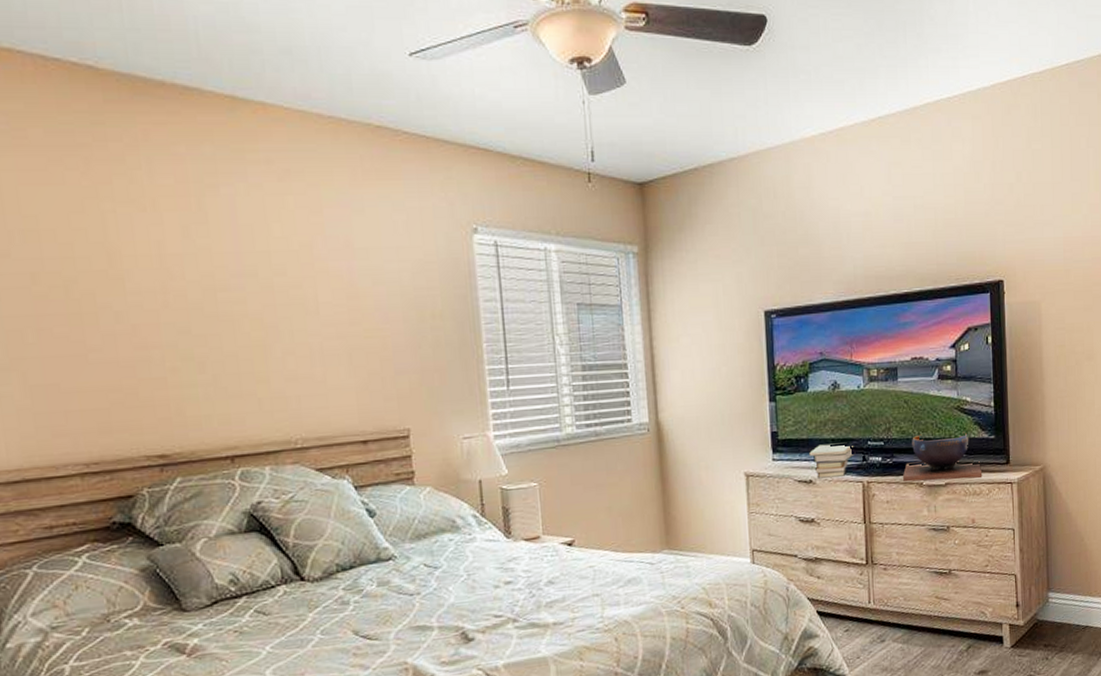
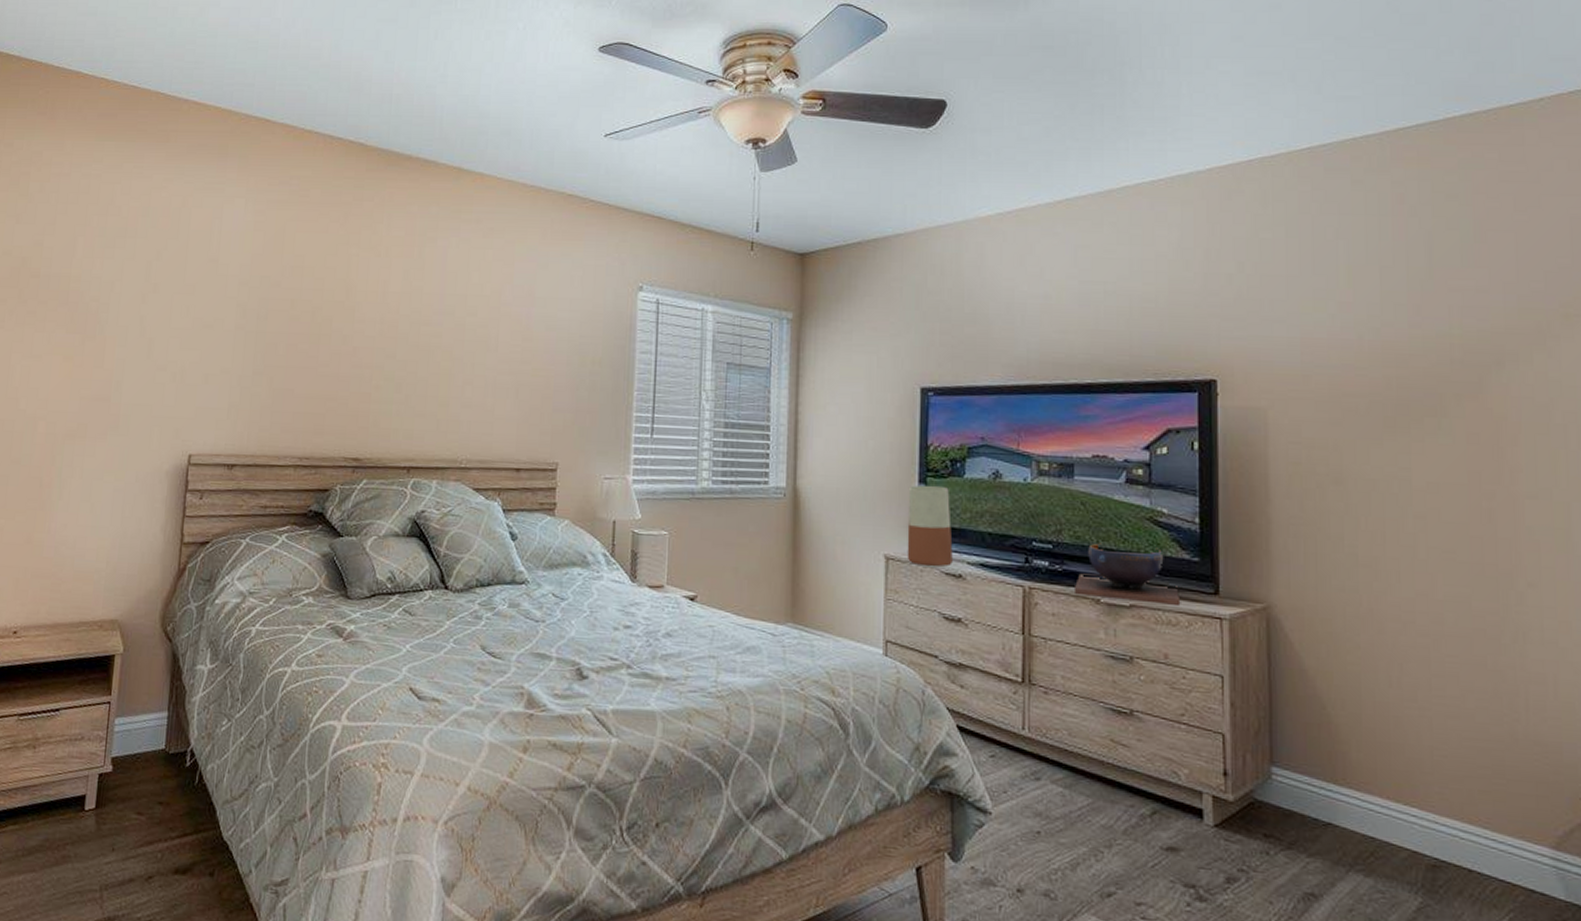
vase: none [760,403,804,478] -> present [907,485,953,568]
books: present [809,443,856,479] -> none [961,537,1017,578]

